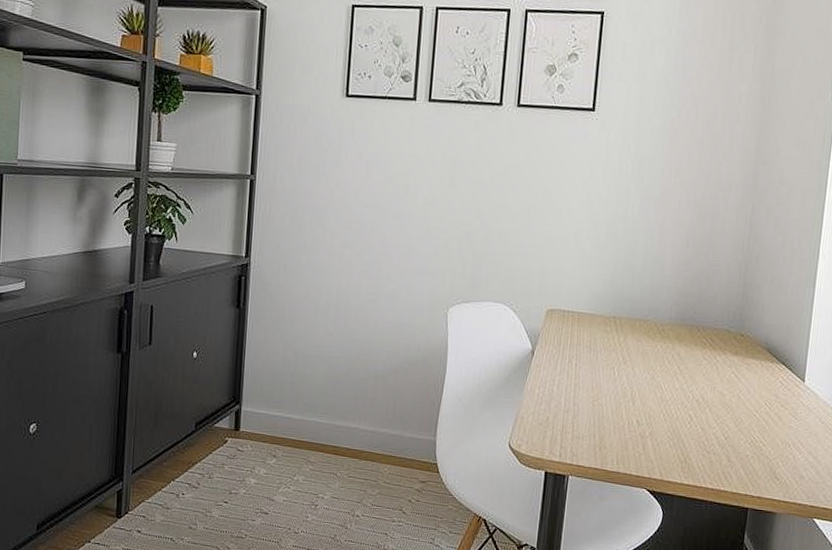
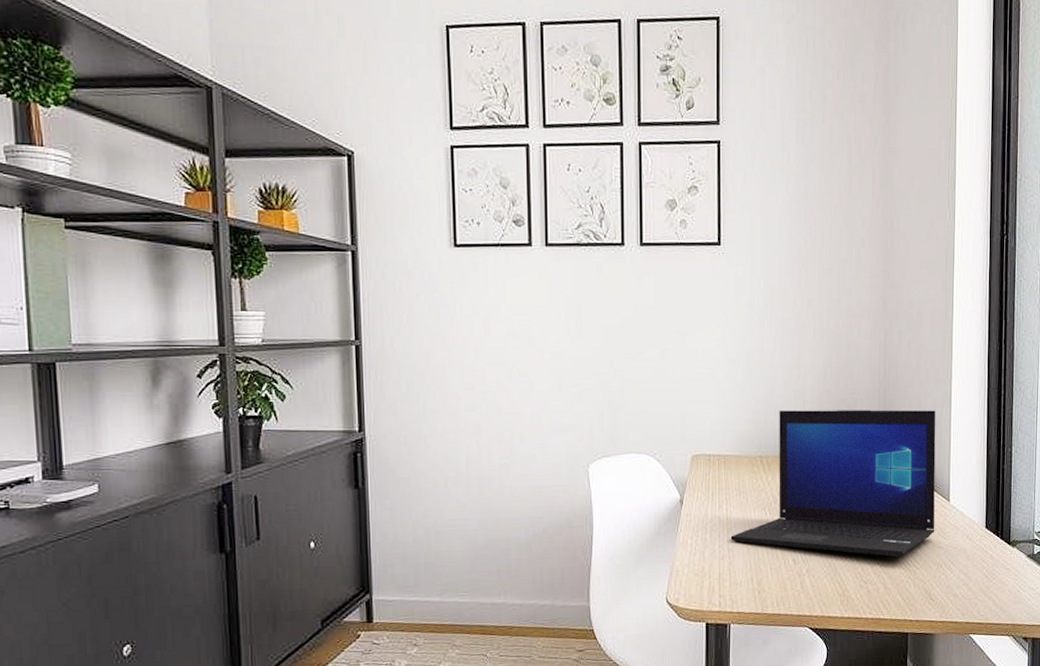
laptop: none [577,275,799,432] -> present [730,410,936,558]

